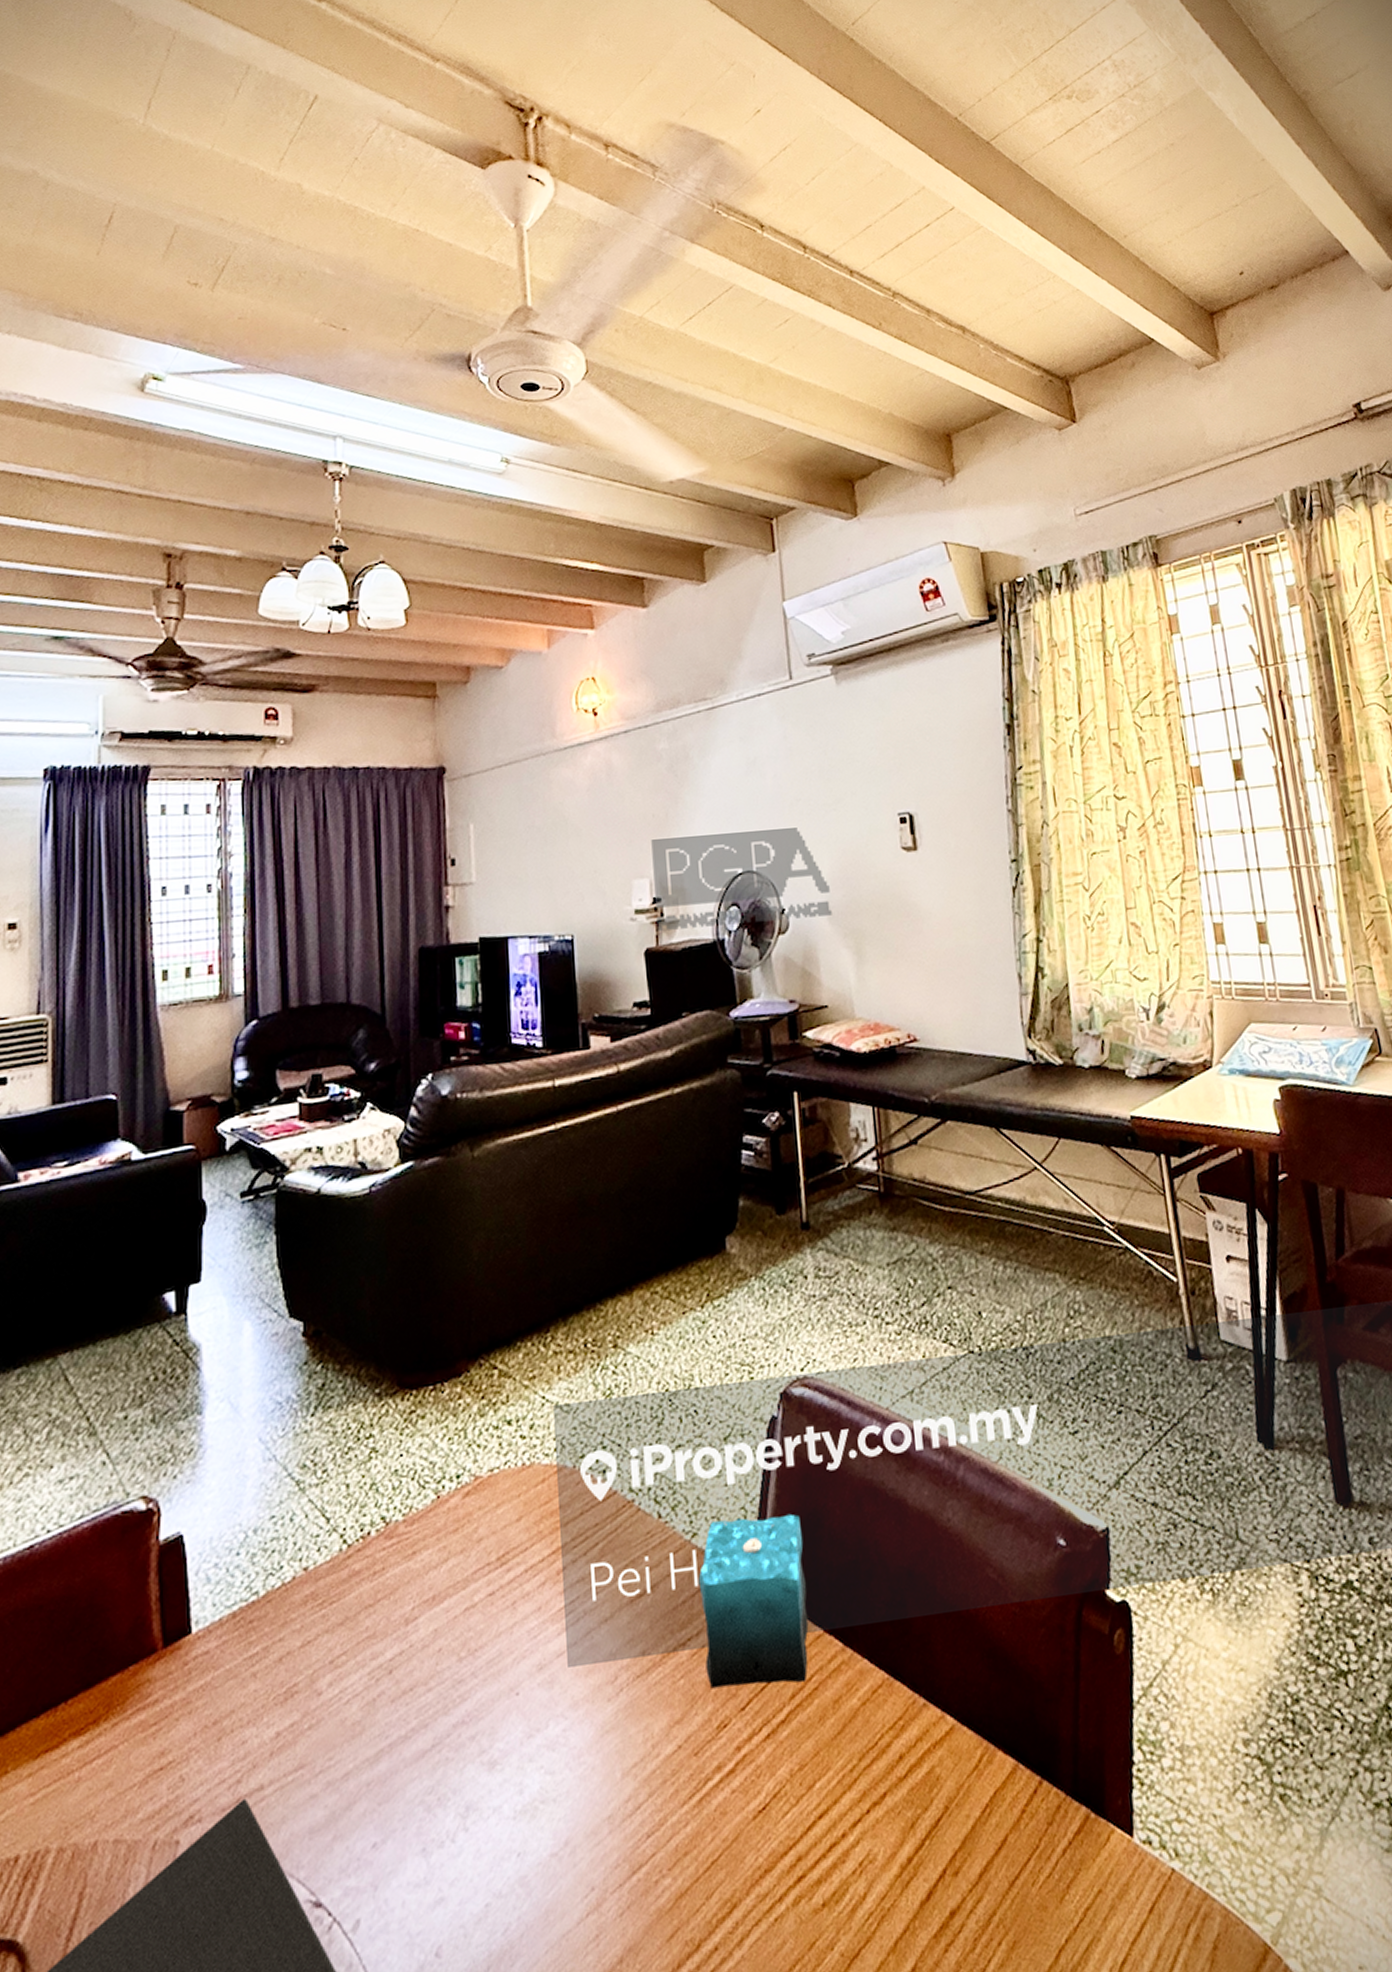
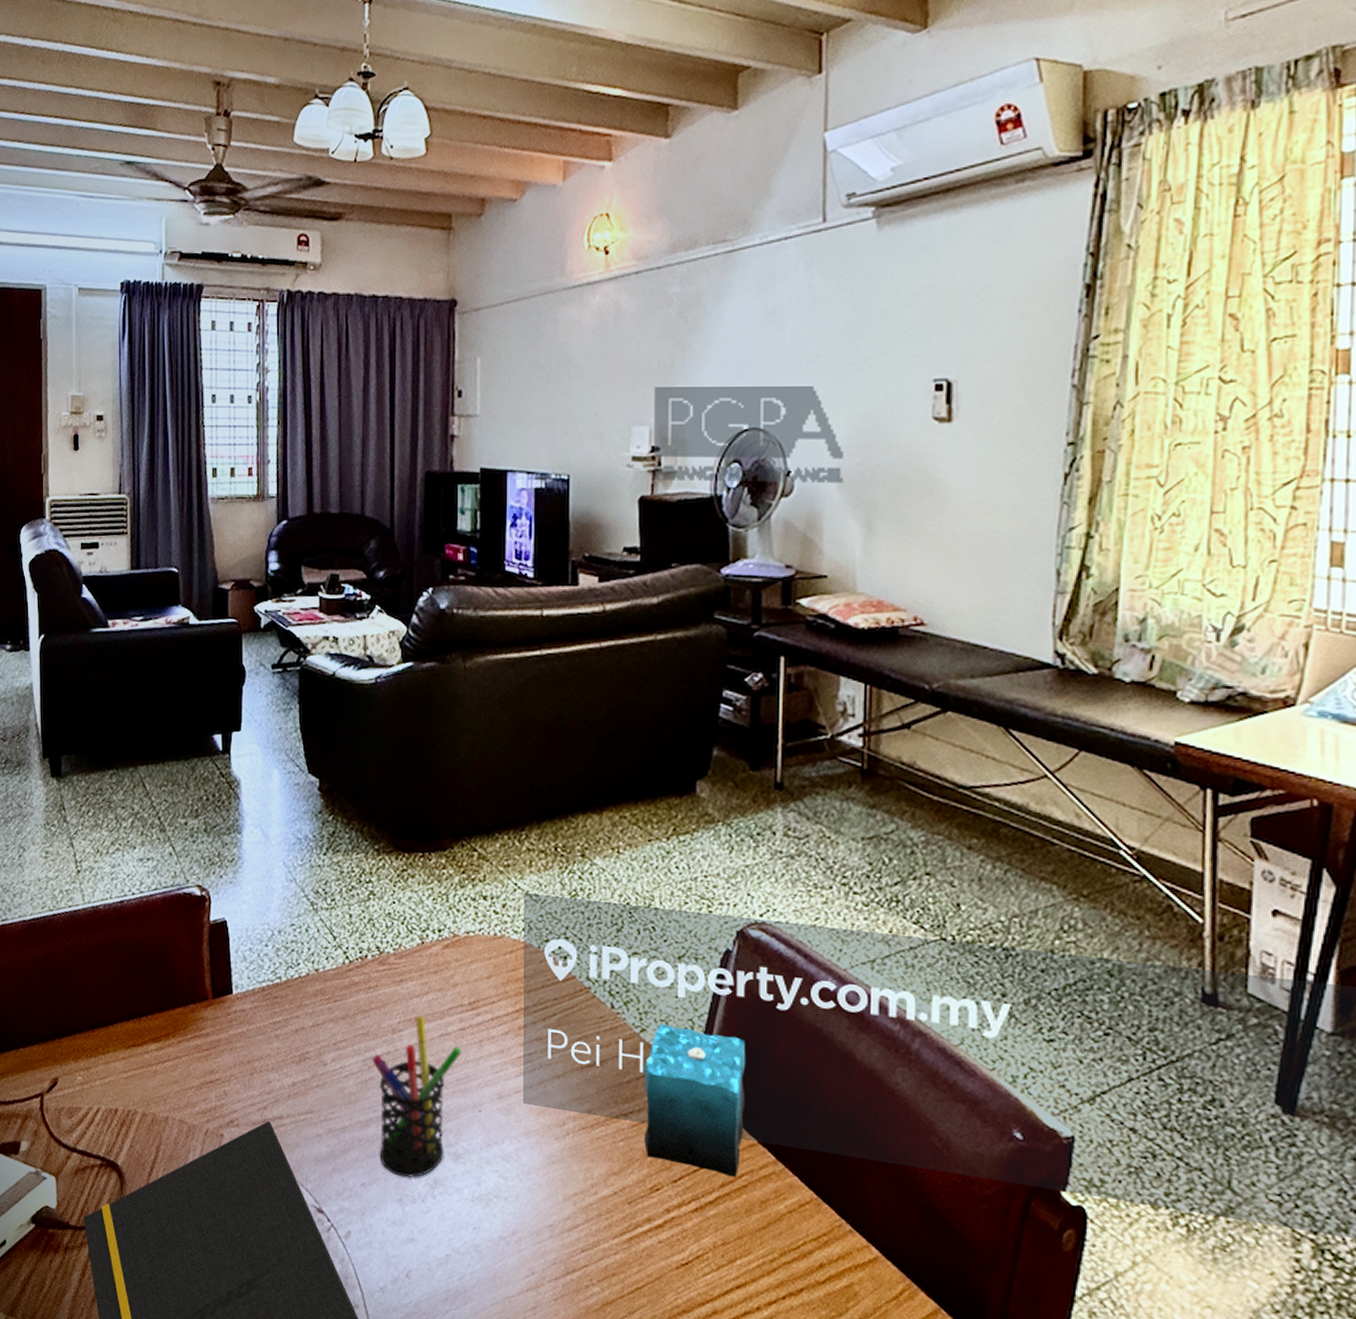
pen holder: none [381,1590,491,1818] -> present [372,1015,461,1179]

